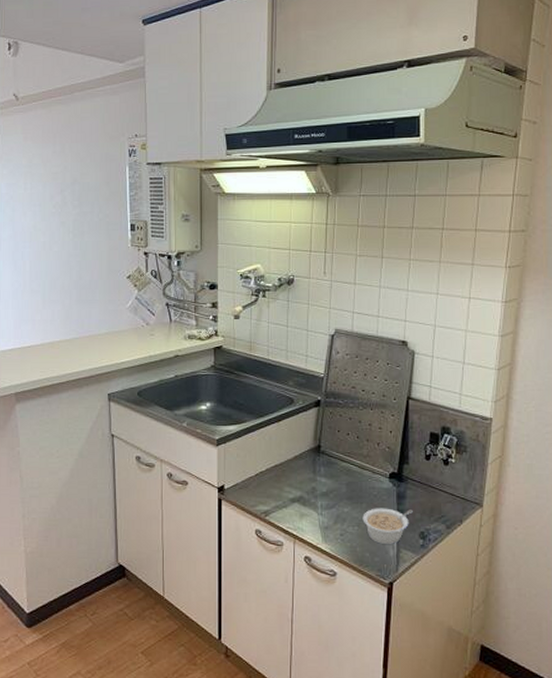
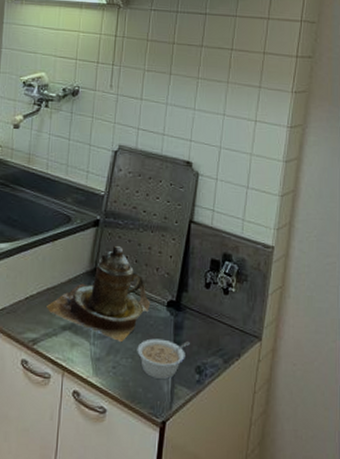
teapot: none [276,423,374,512] -> present [47,245,151,343]

